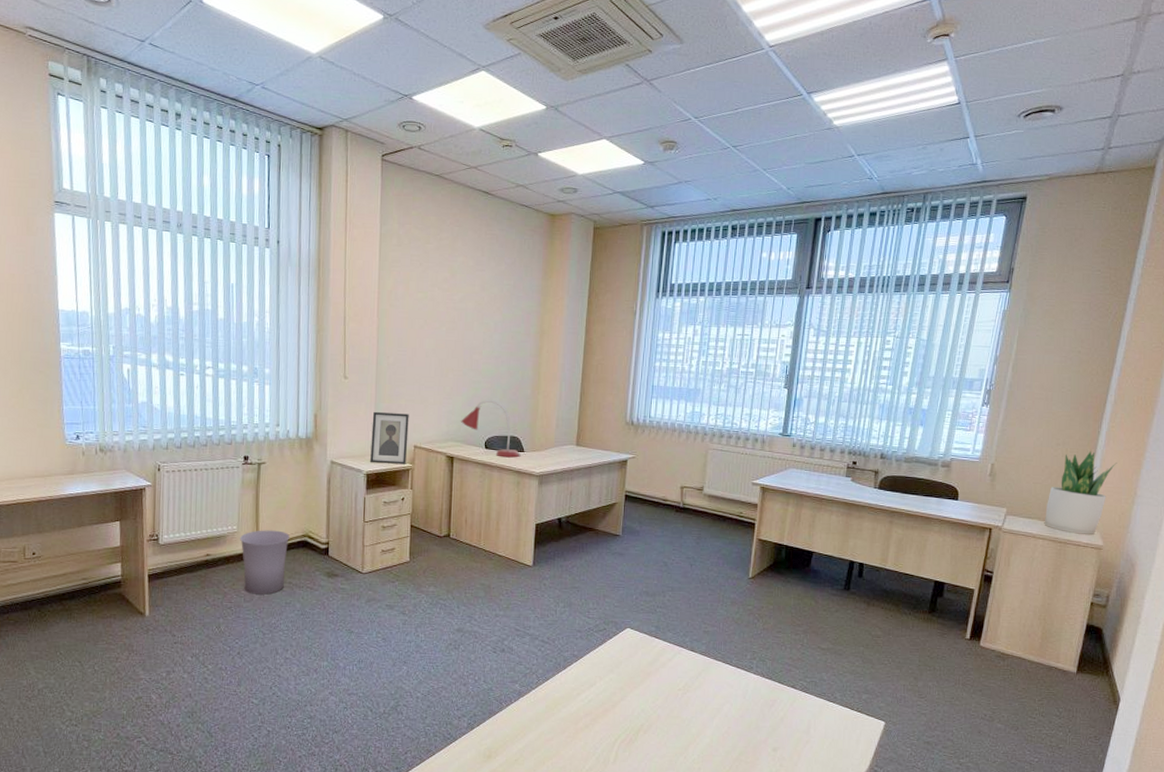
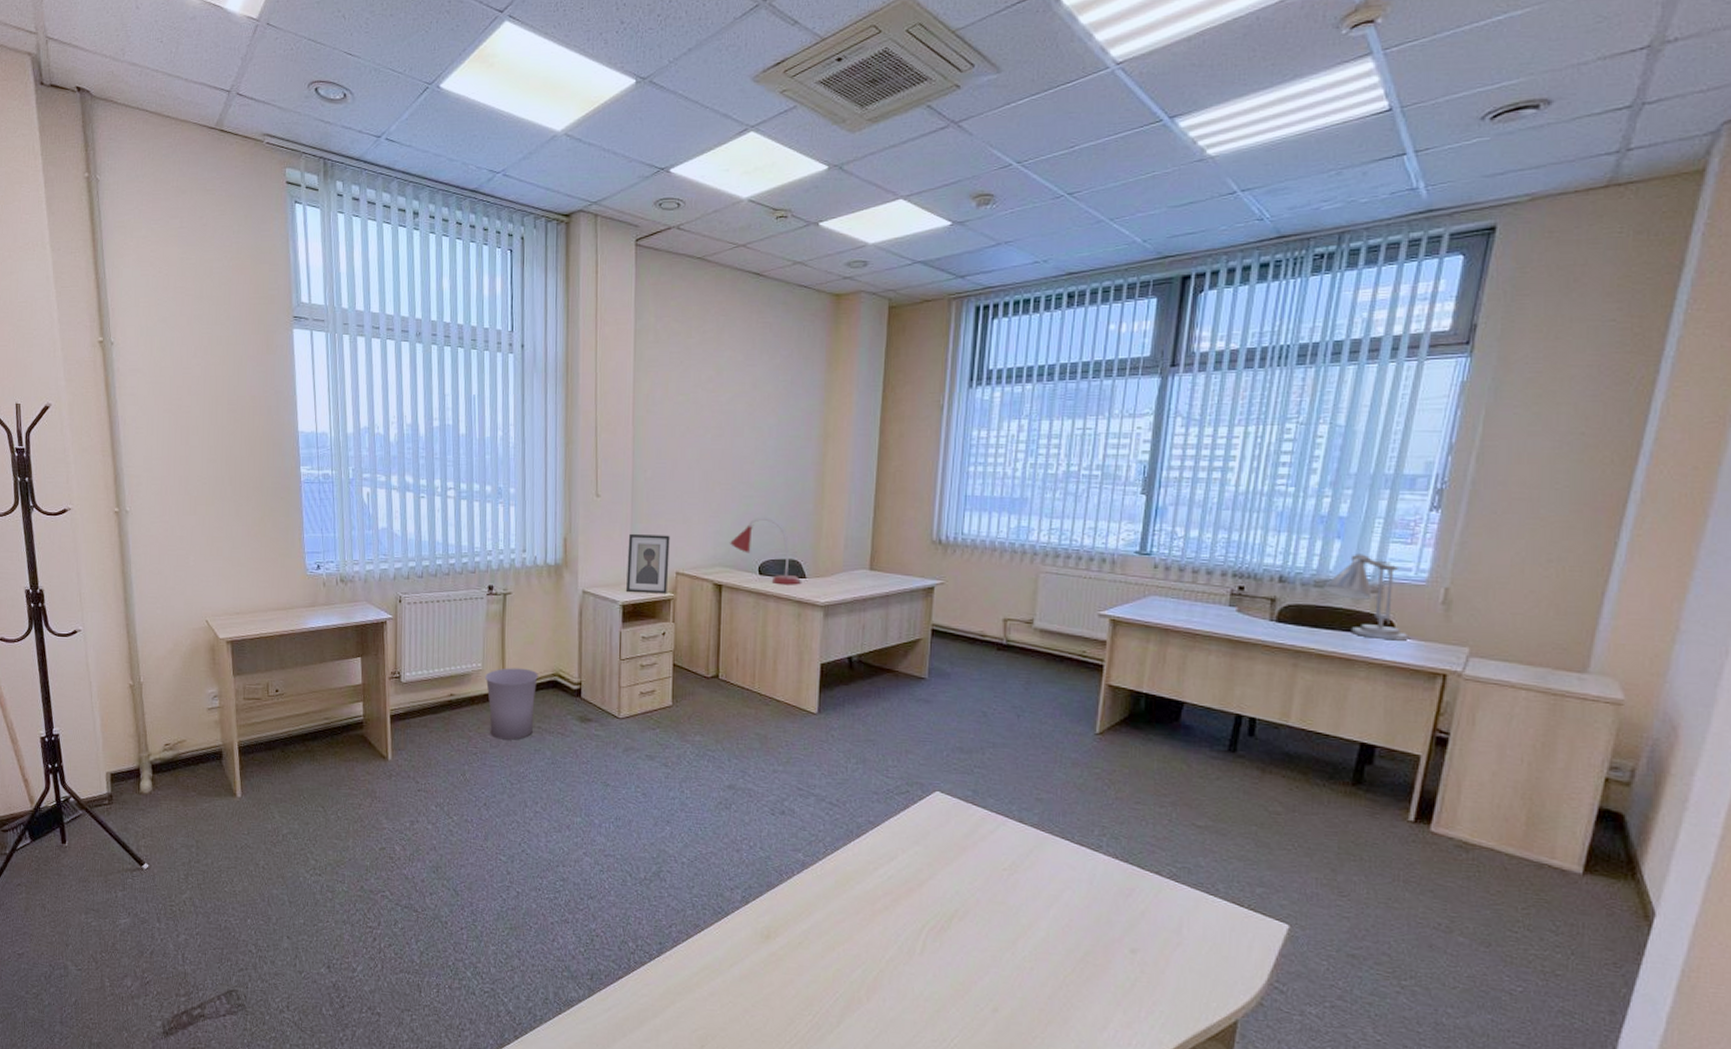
desk lamp: none [910,437,969,503] -> present [1323,554,1411,641]
planter: present [1044,451,1117,536] -> none [1528,570,1647,686]

